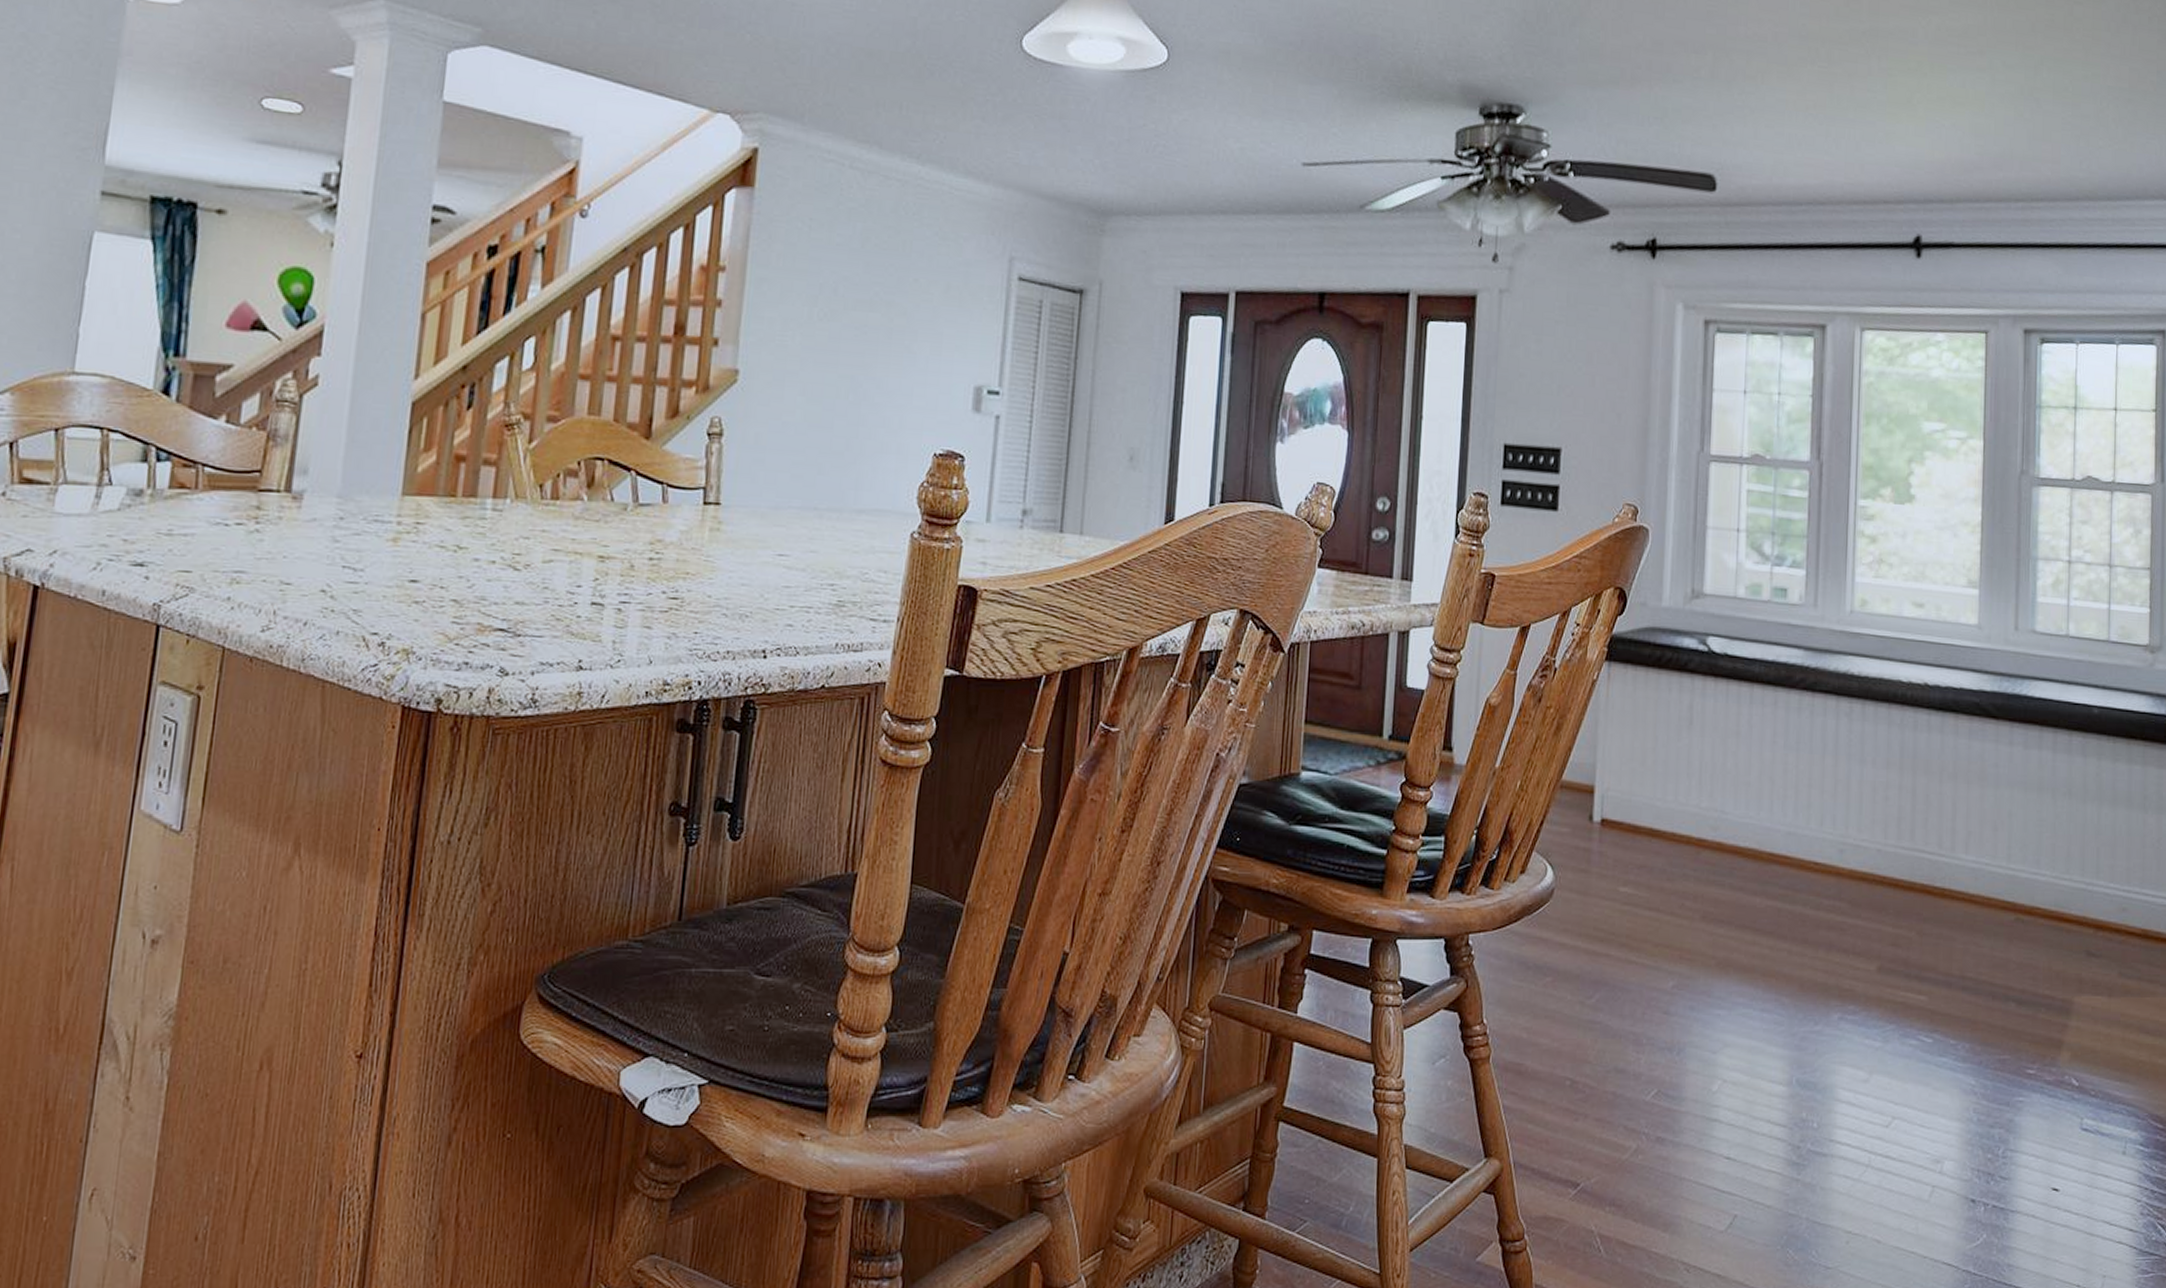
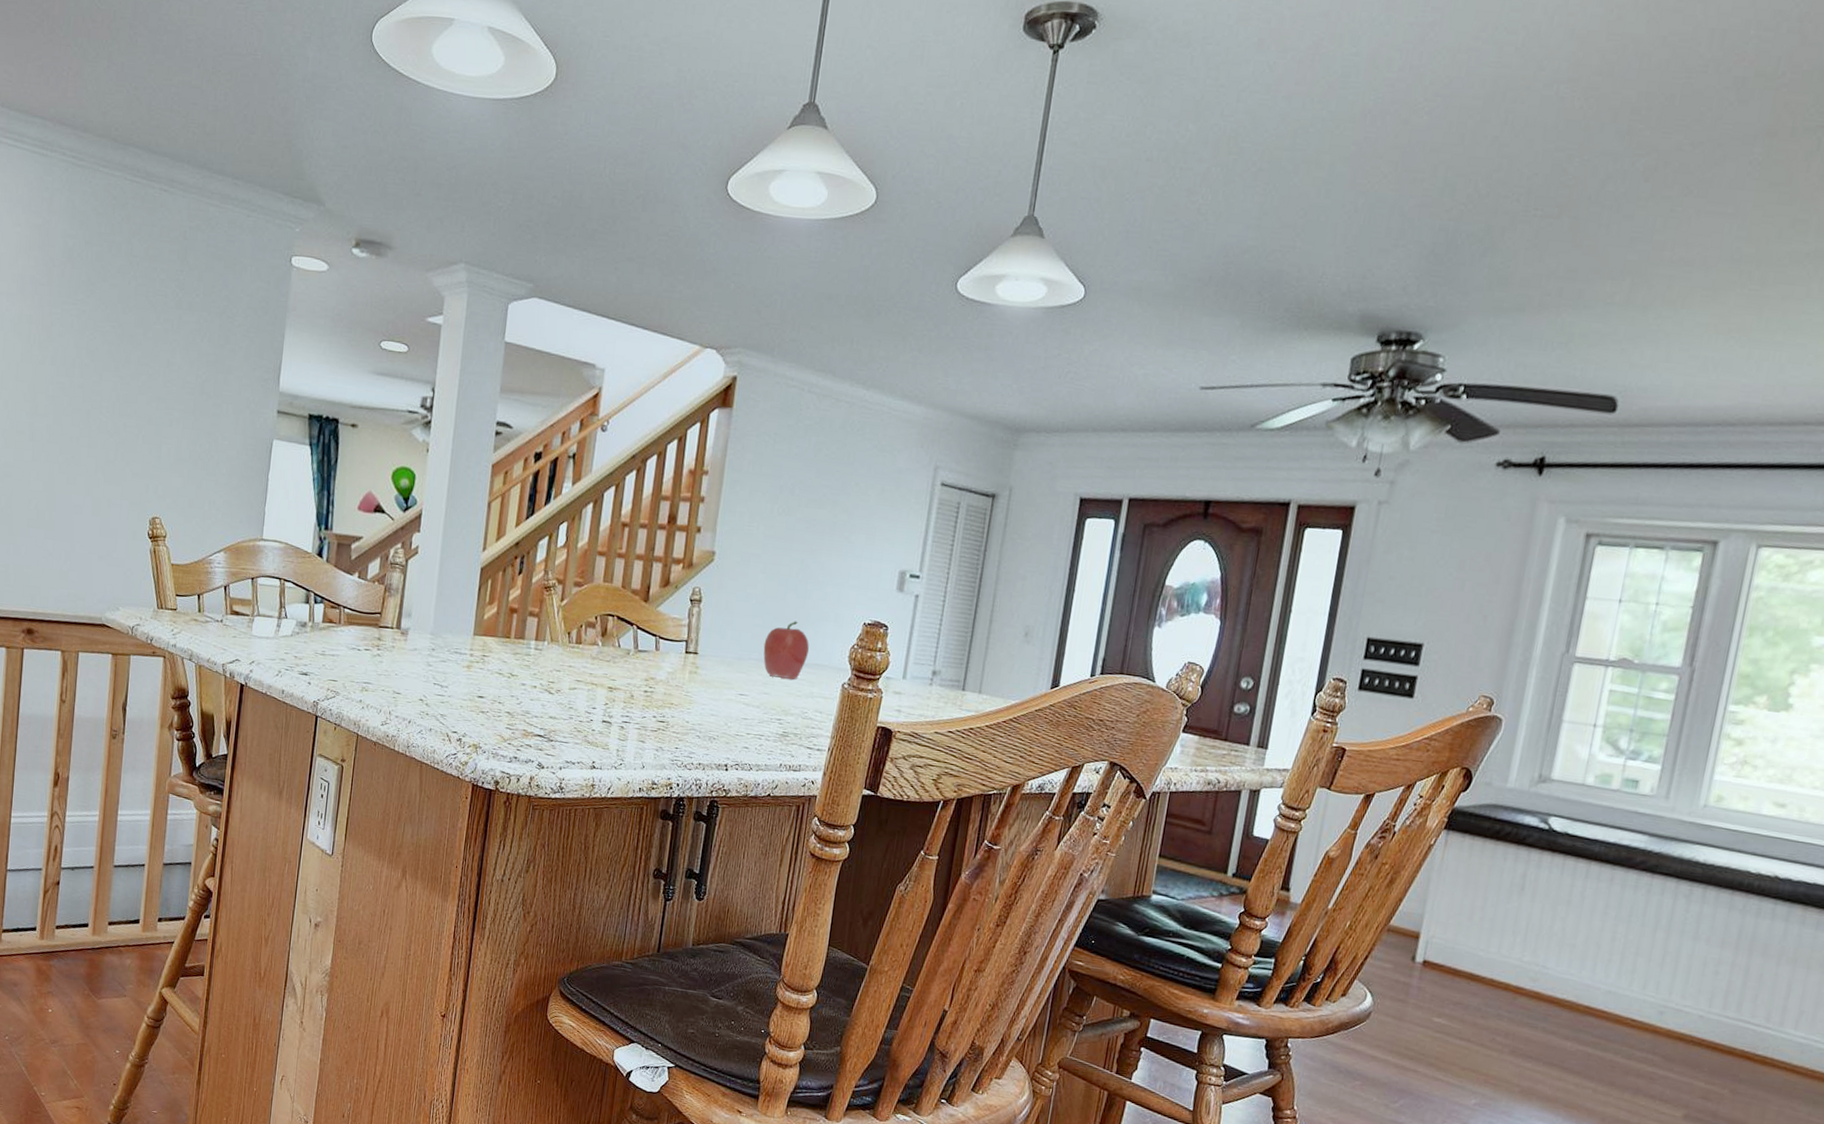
fruit: none [807,455,866,532] -> present [763,621,809,680]

